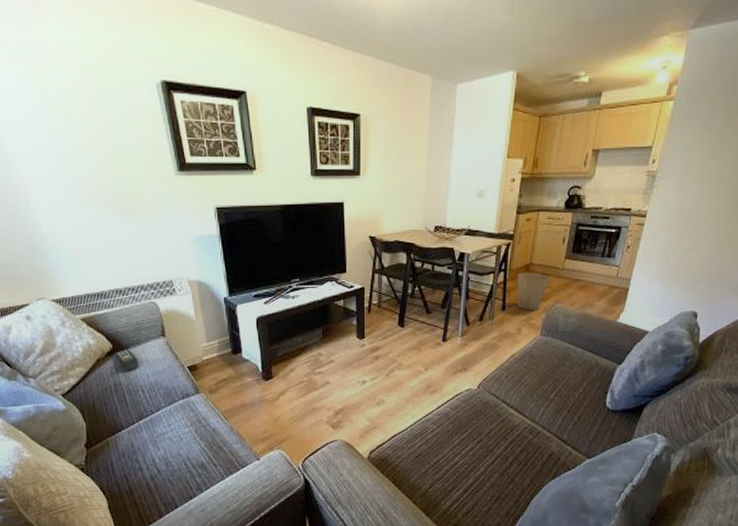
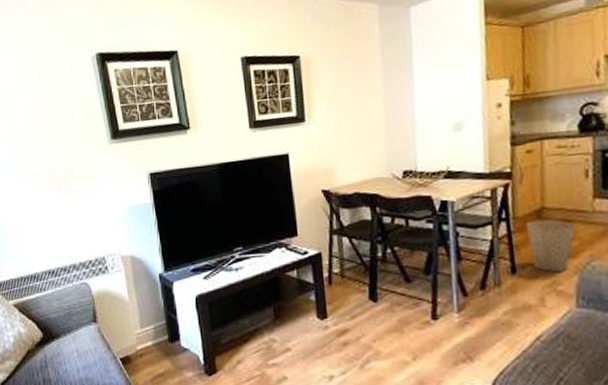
remote control: present [114,349,139,371] -> none [44,338,69,365]

